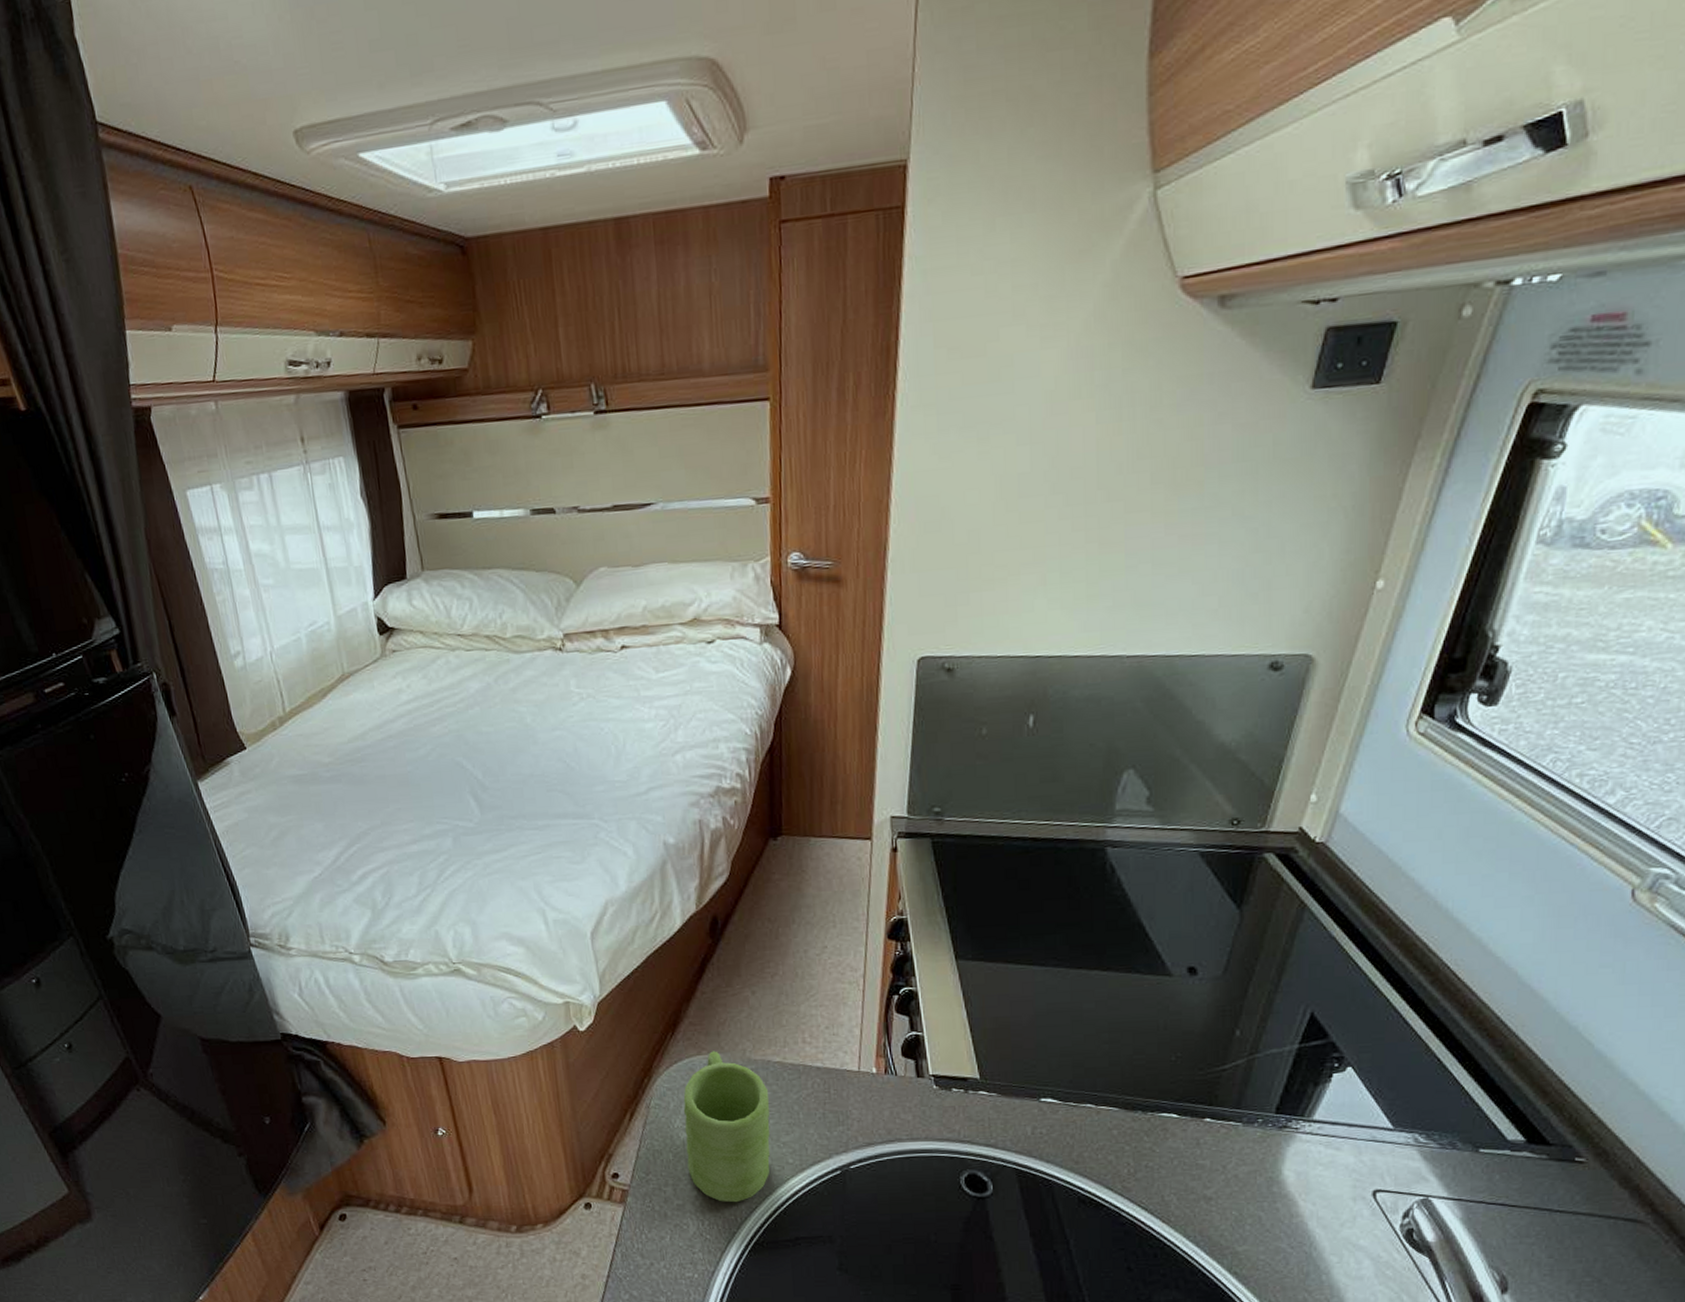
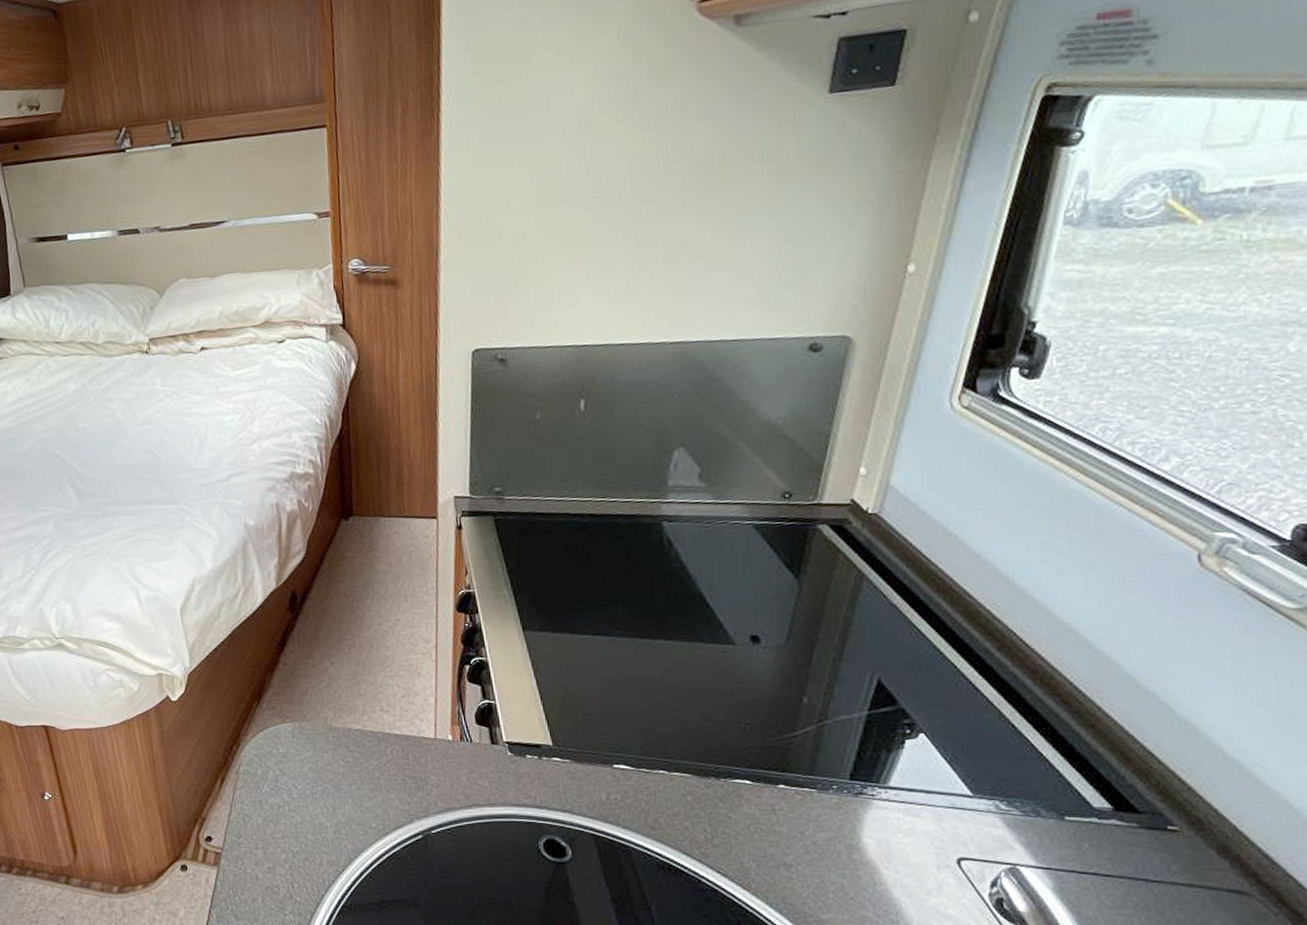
mug: present [683,1051,771,1203] -> none [270,719,355,866]

